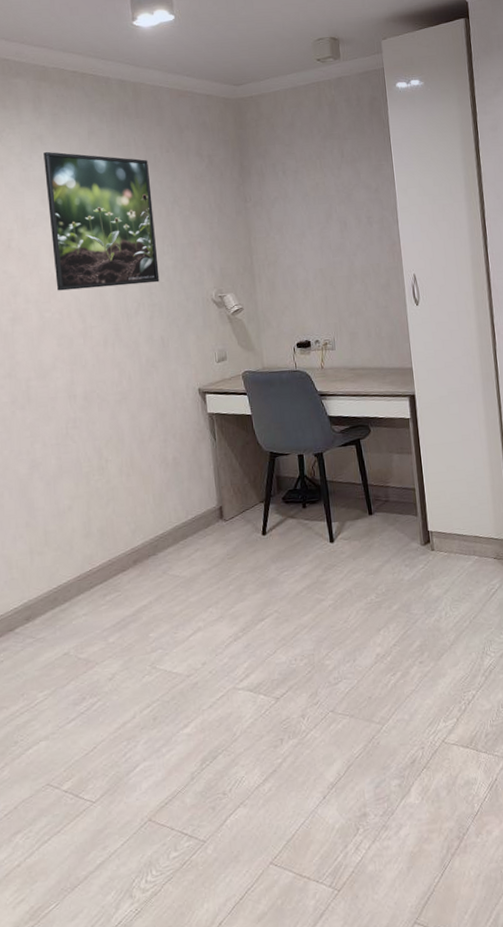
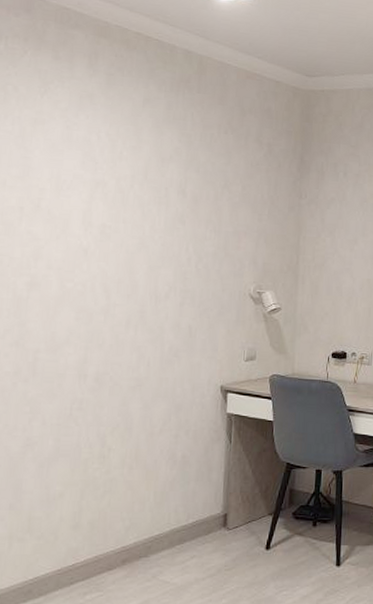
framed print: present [43,151,160,291] -> none [83,112,203,268]

